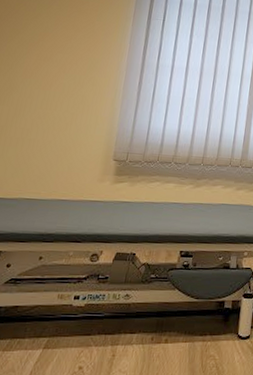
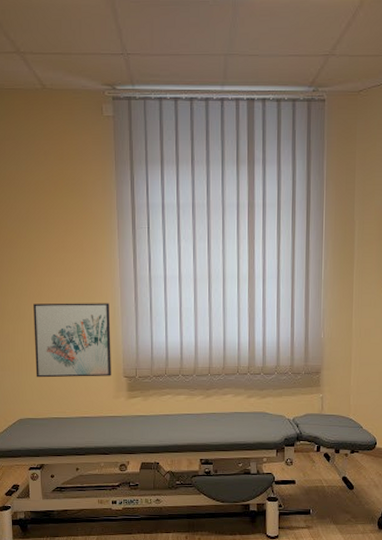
wall art: none [14,76,112,158] -> present [33,303,111,378]

